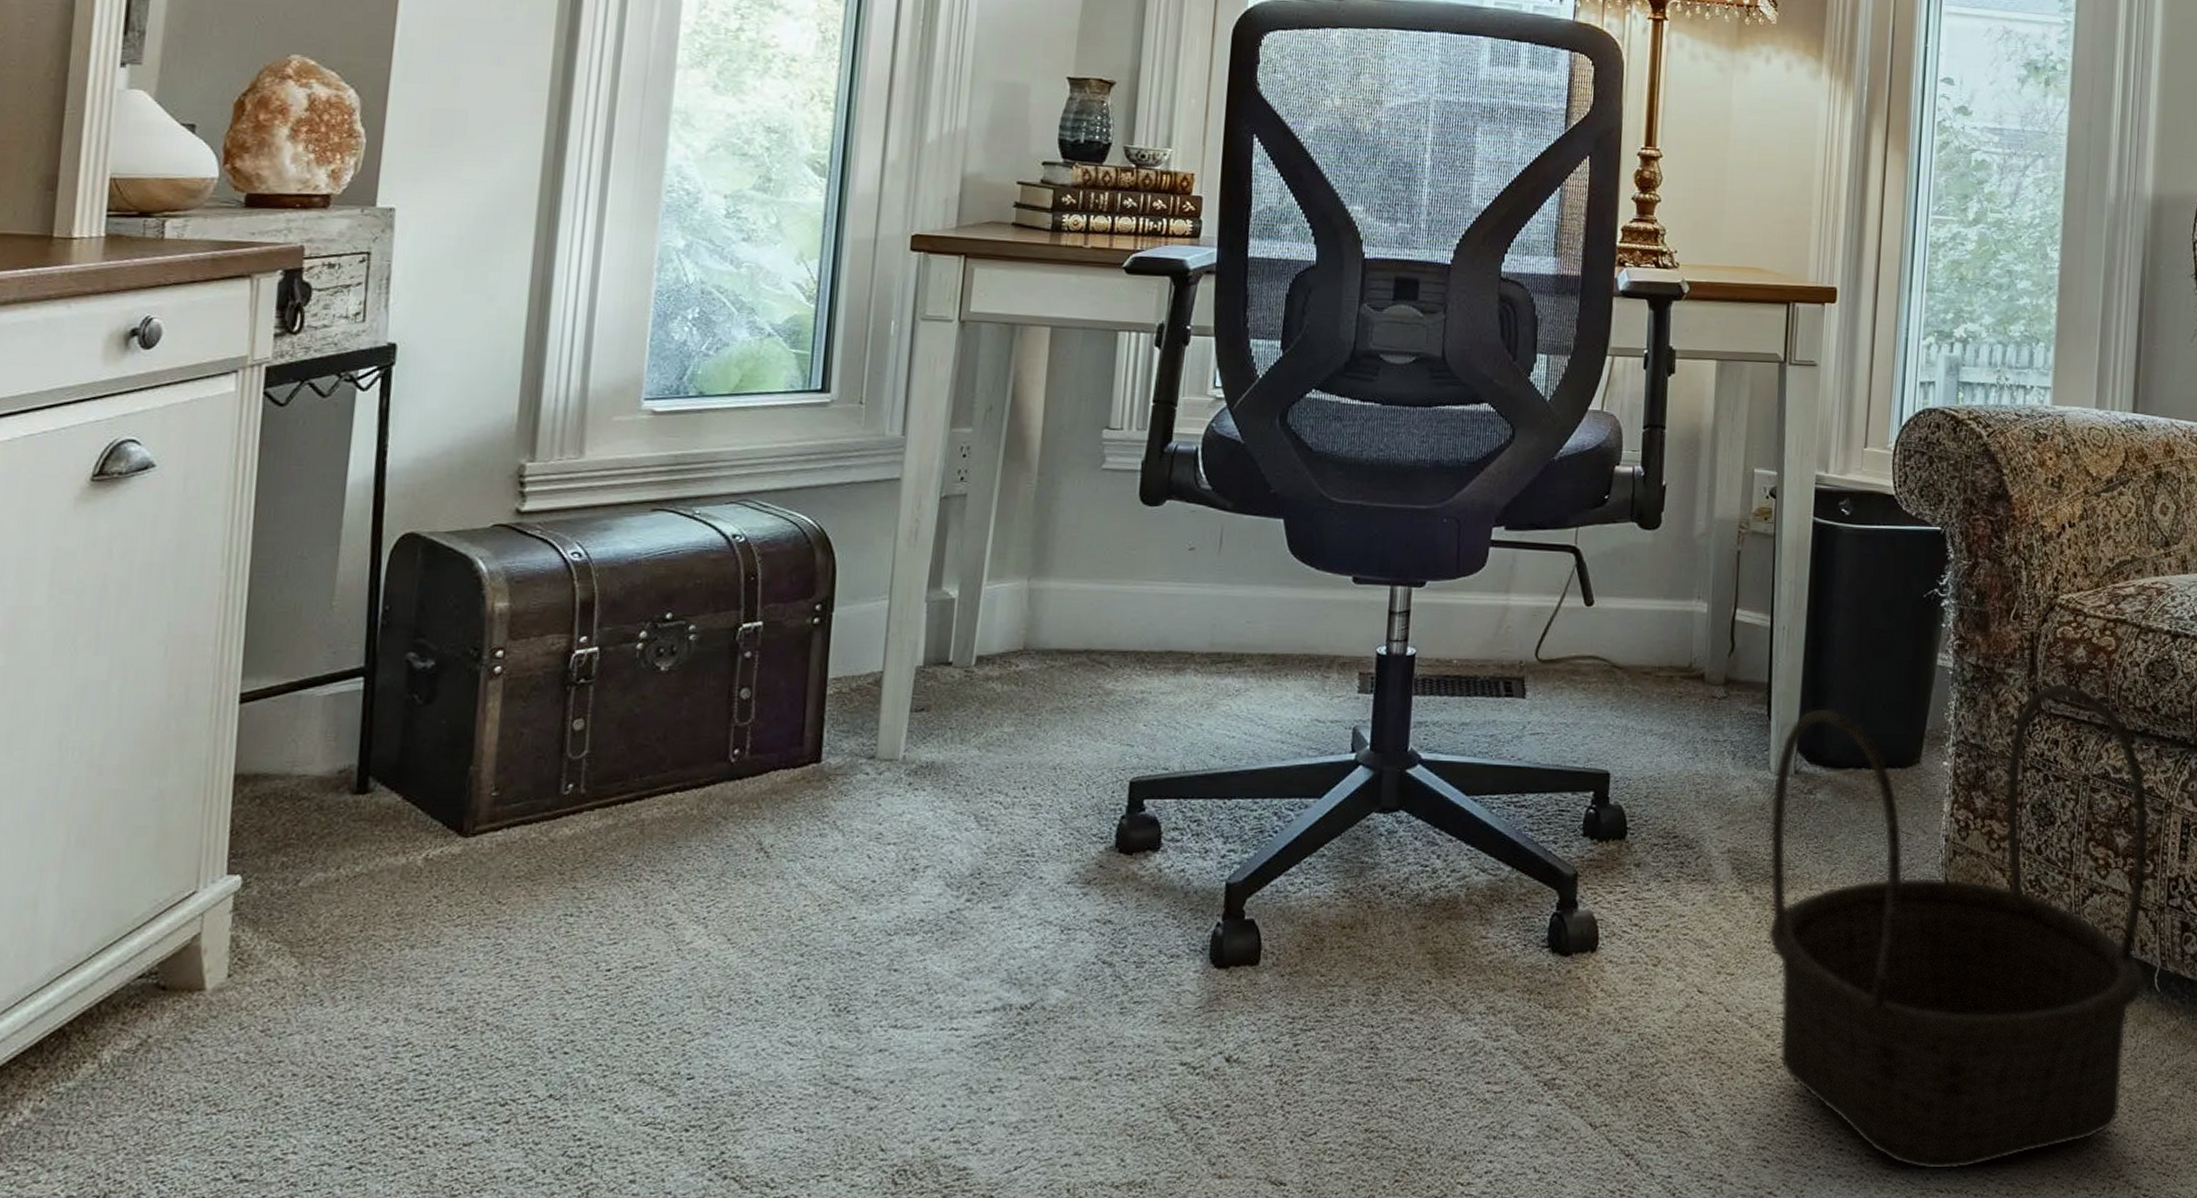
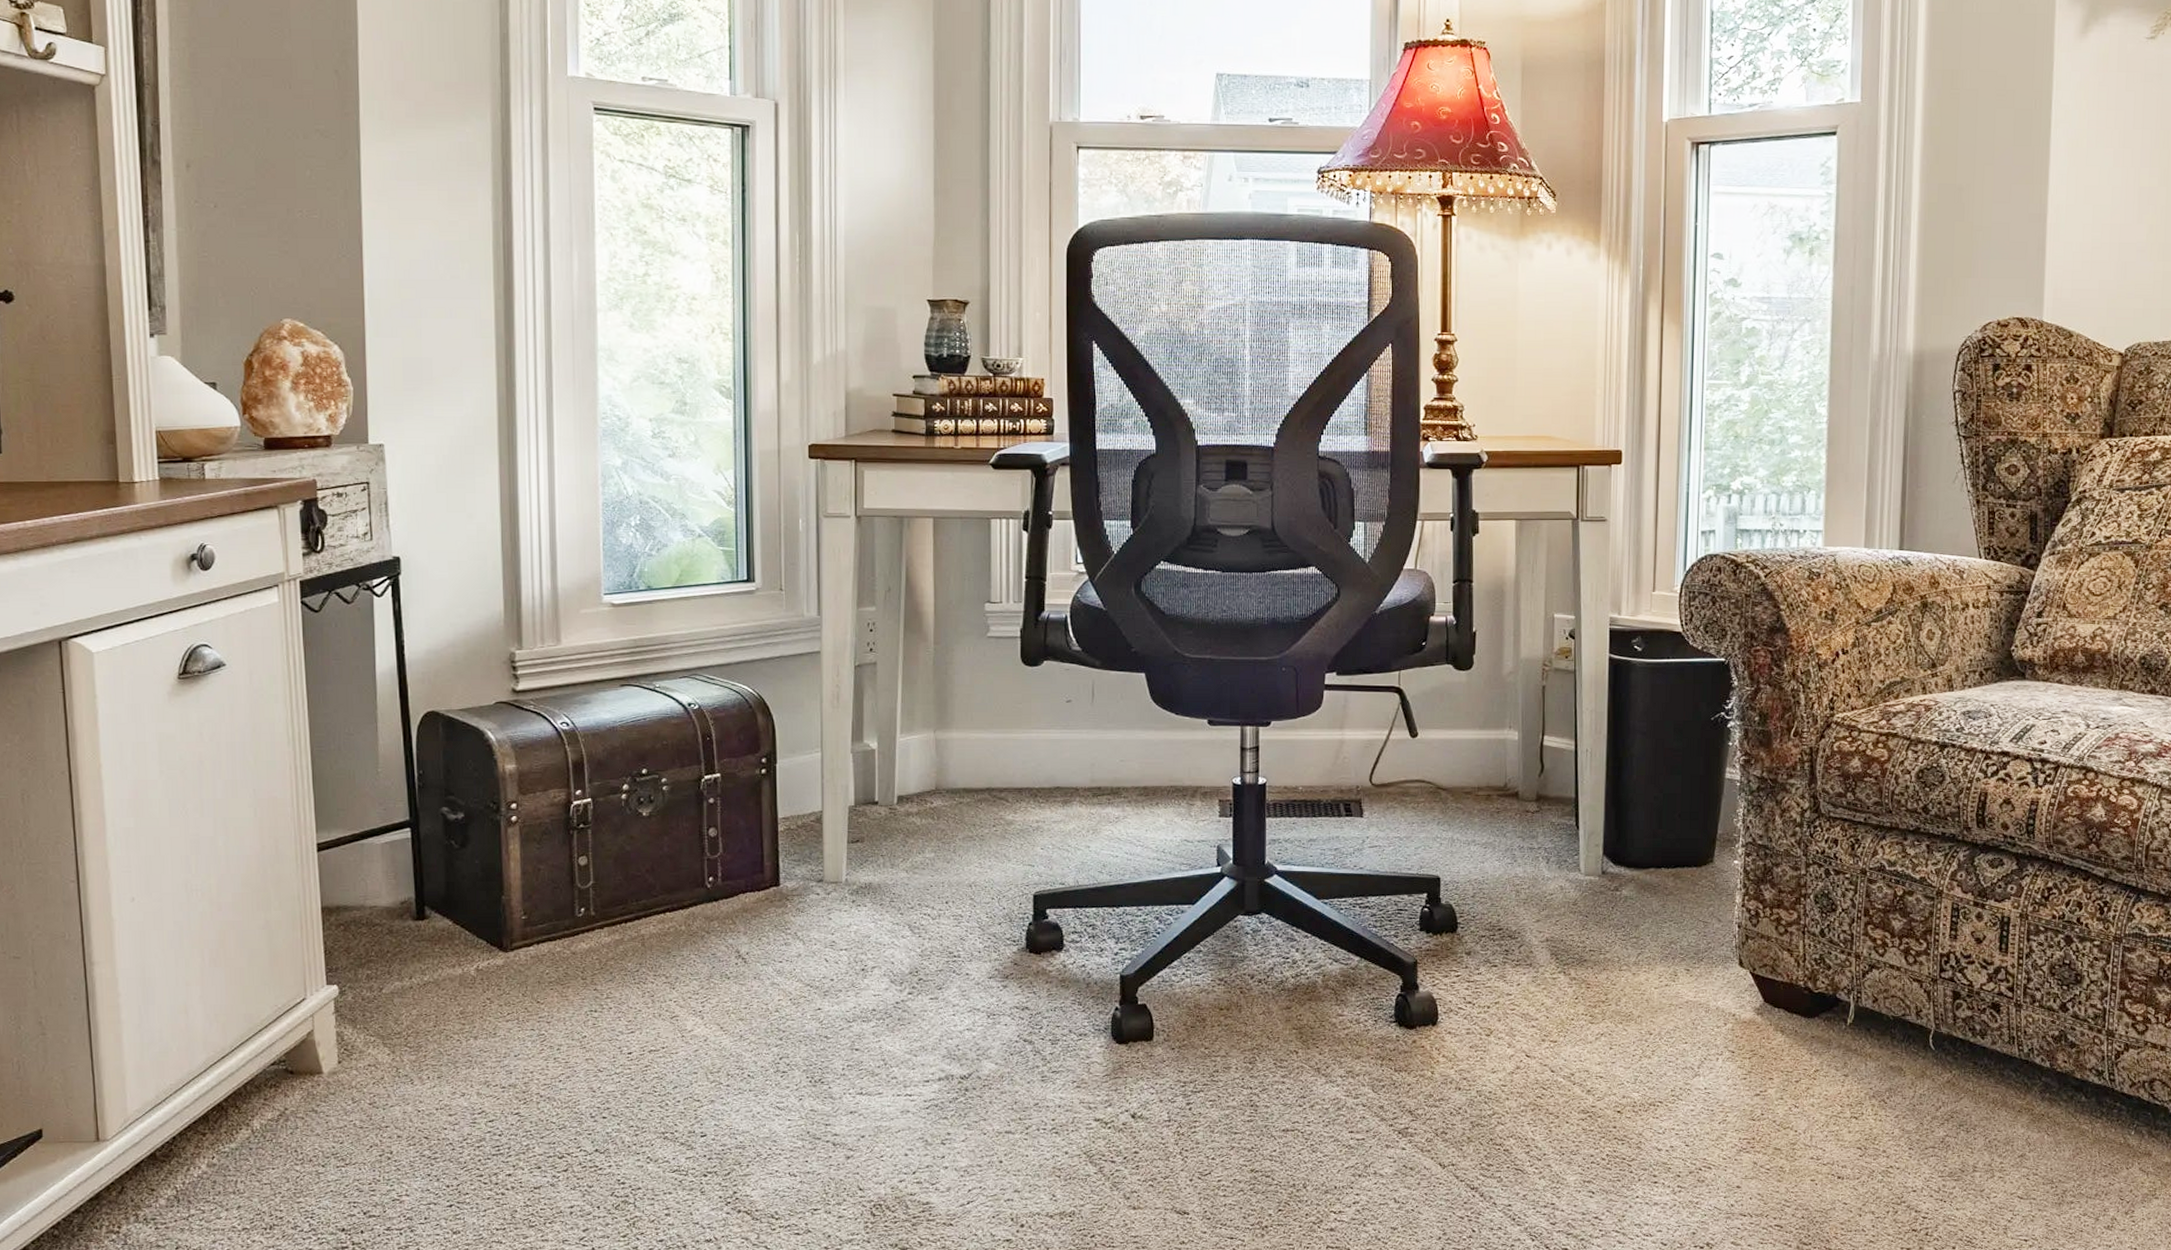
basket: present [1767,683,2150,1171] -> none [1582,790,1923,1199]

